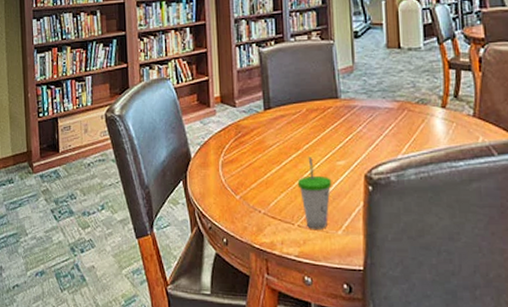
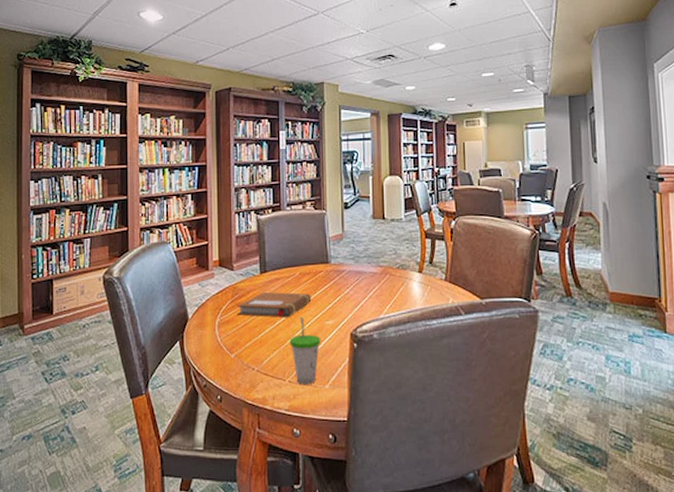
notebook: none [241,130,320,158] -> present [237,292,312,318]

